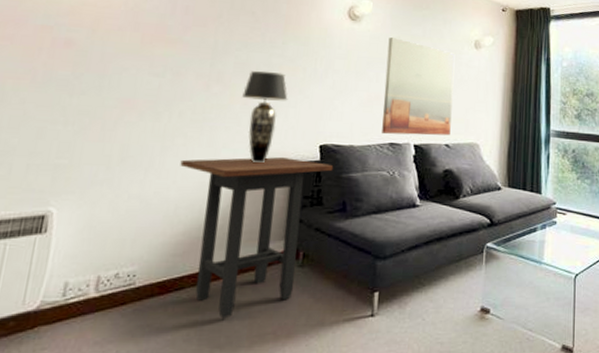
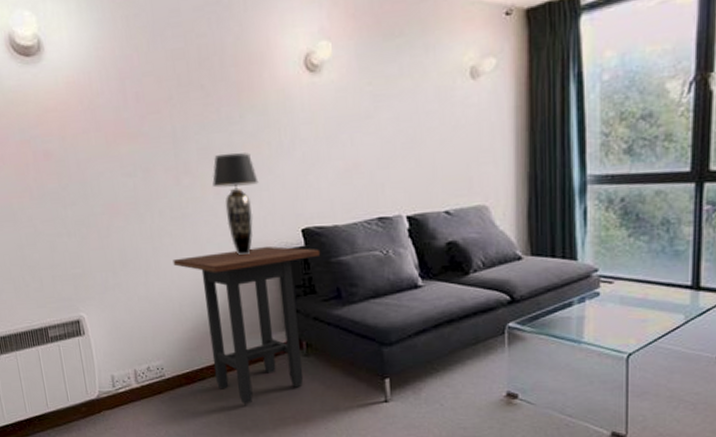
wall art: present [382,37,456,136] -> none [358,84,450,207]

